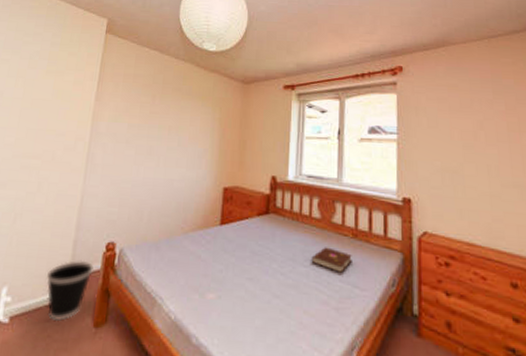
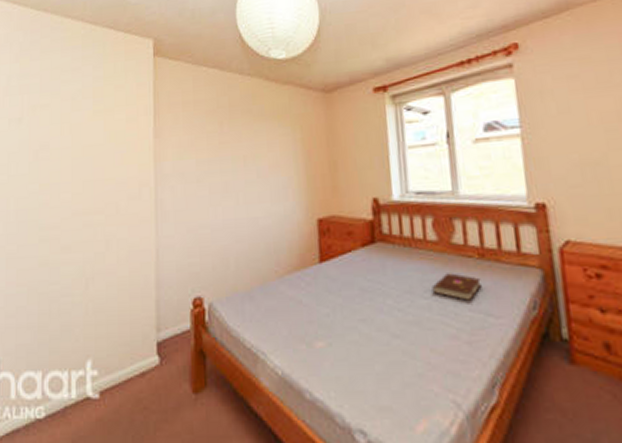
wastebasket: present [45,260,94,322] -> none [131,321,182,392]

